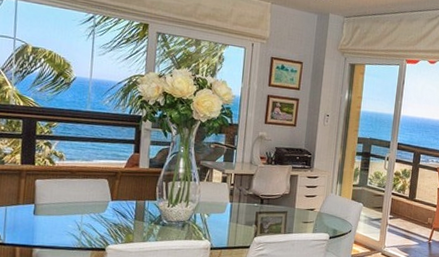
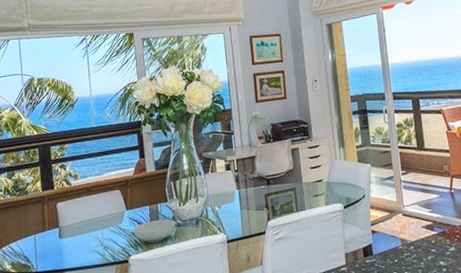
bowl: none [114,215,162,237] -> present [132,219,176,244]

